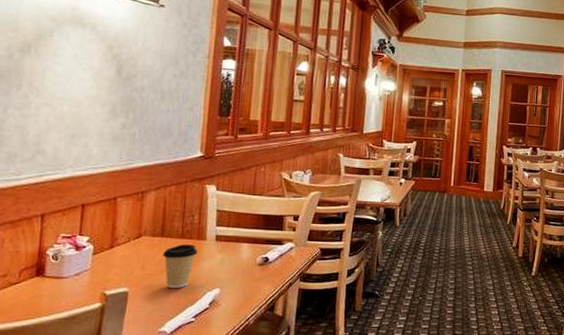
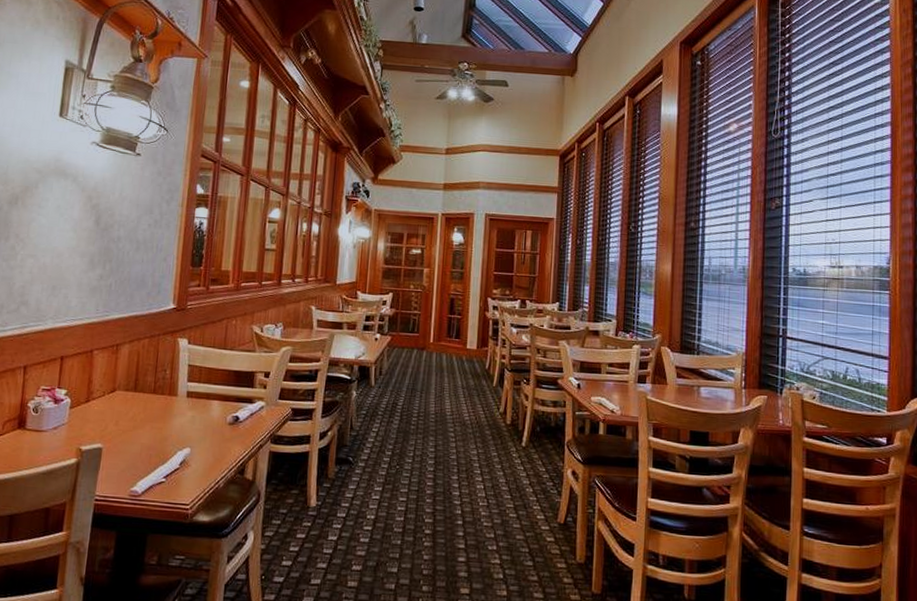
coffee cup: present [162,244,198,289] -> none [134,400,170,447]

